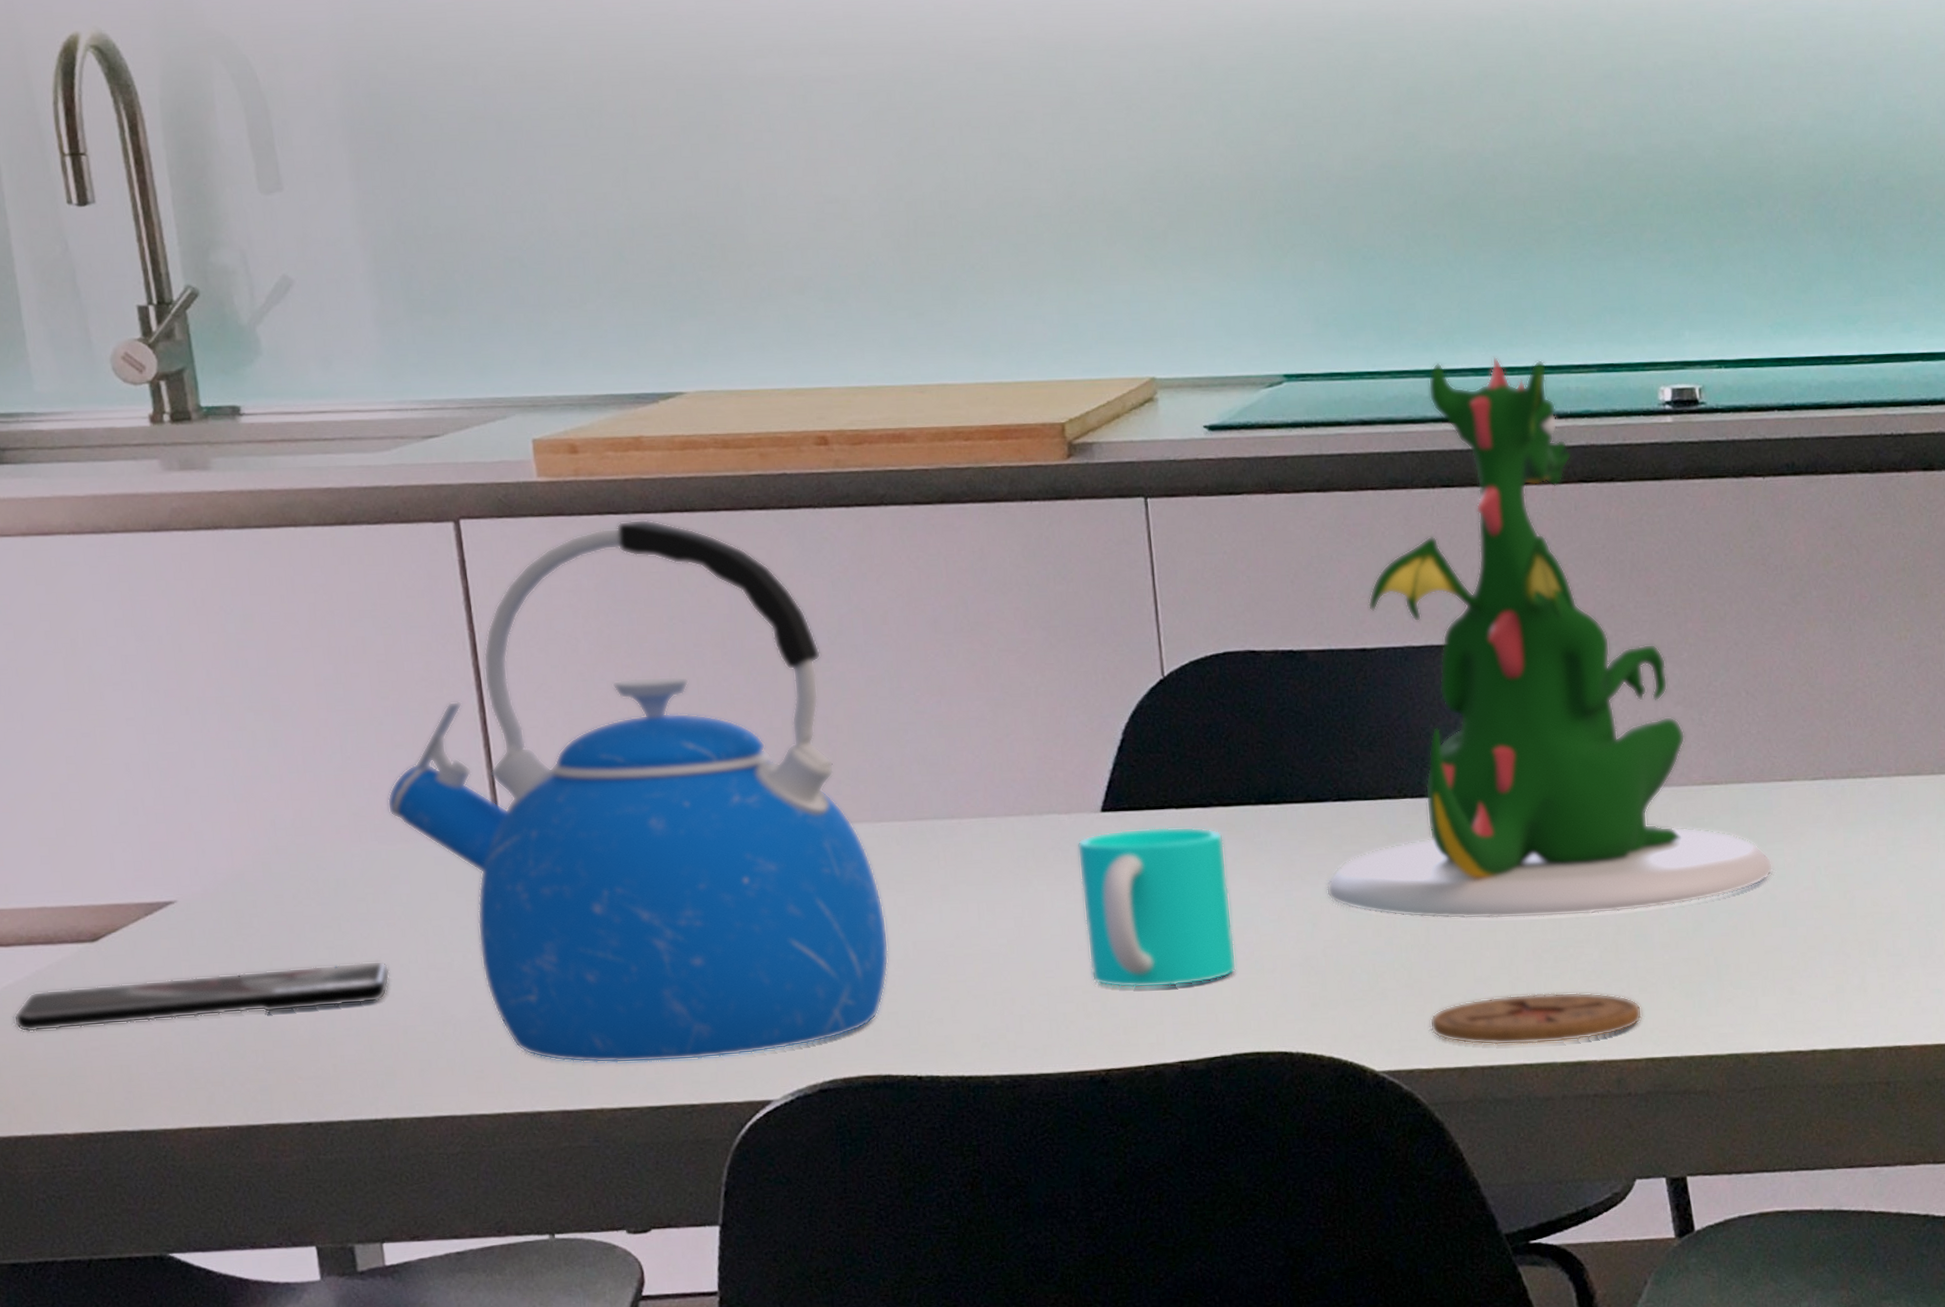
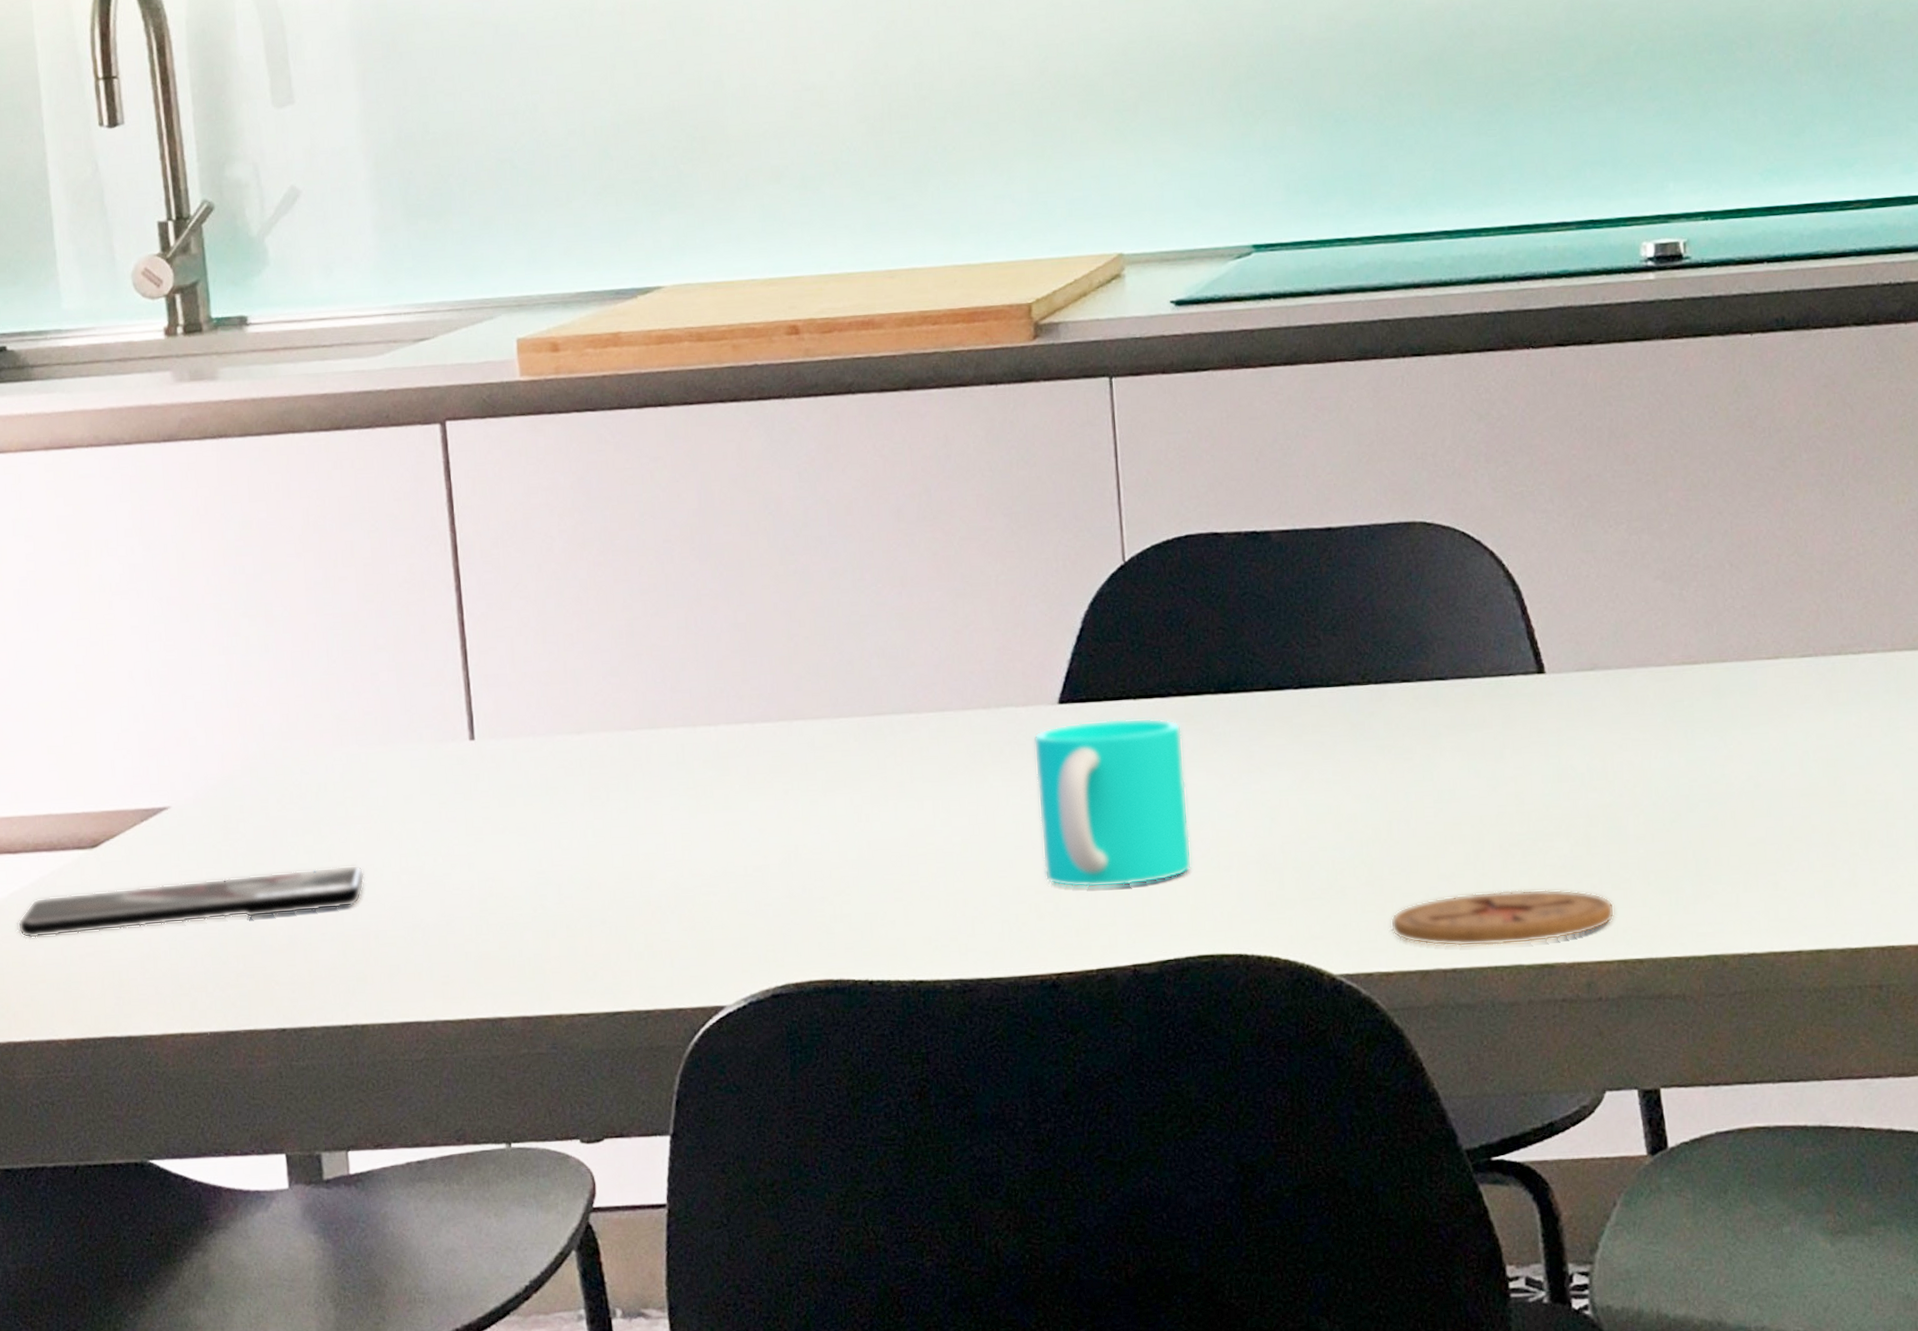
kettle: present [387,519,889,1064] -> none [368,415,844,968]
dragon figurine: present [1326,356,1774,920] -> none [1285,217,1758,812]

